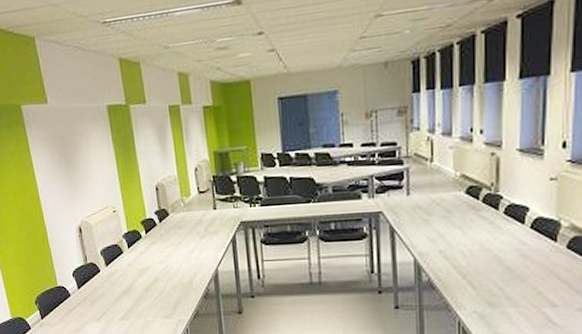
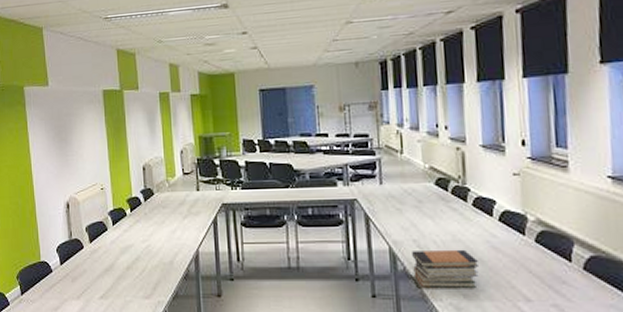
book stack: none [438,258,507,297] -> present [412,249,479,288]

